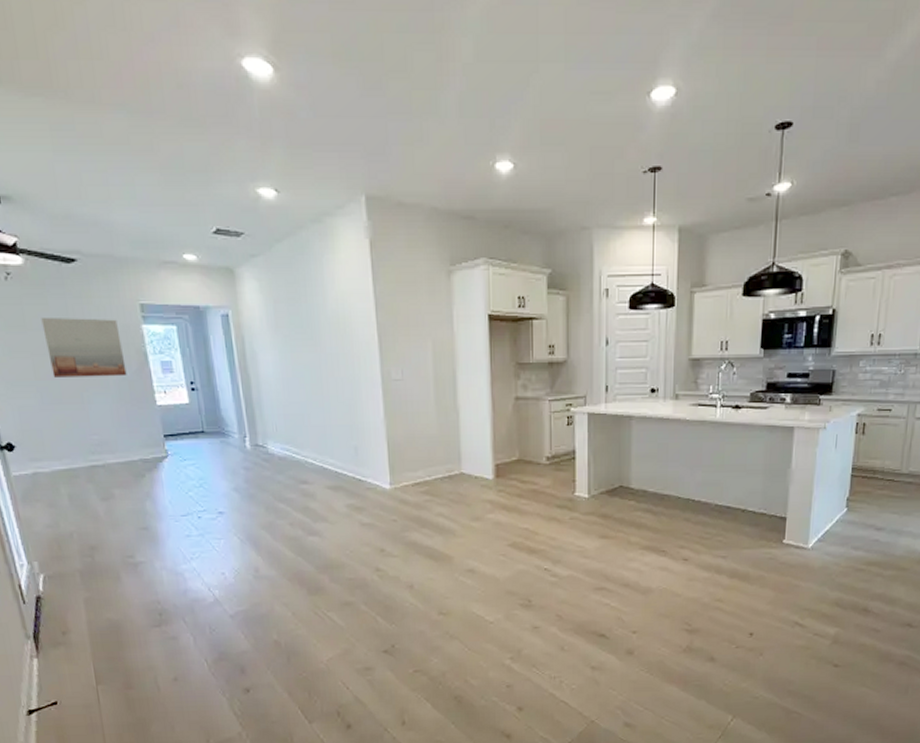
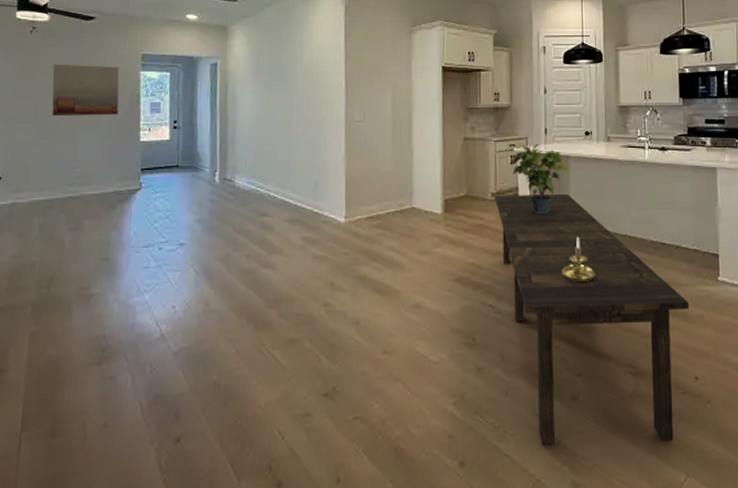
dining table: none [550,457,751,693] -> present [495,194,690,446]
potted plant: none [567,403,632,479] -> present [511,144,570,215]
candle holder: none [621,502,655,547] -> present [562,237,596,283]

